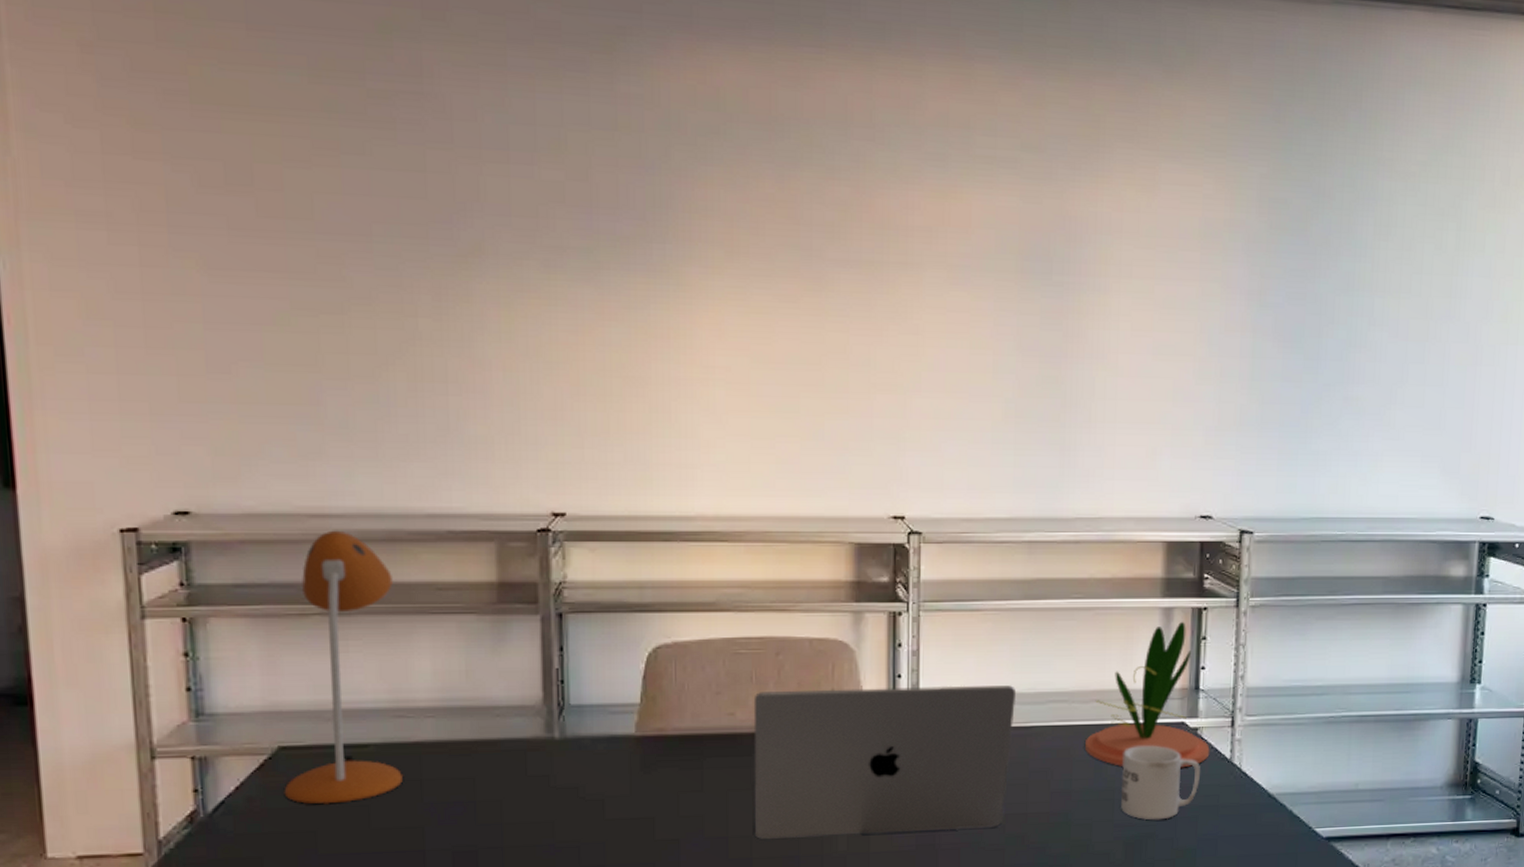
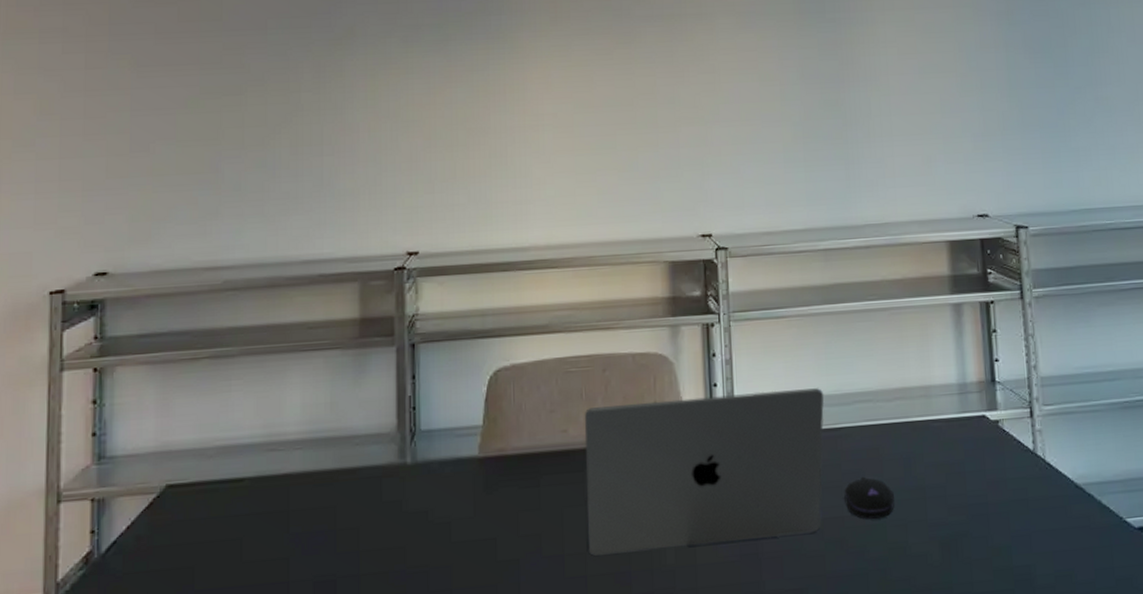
desk lamp: present [284,531,403,805] -> none [168,281,272,541]
computer mouse: none [1029,775,1081,817] -> present [844,476,895,519]
plant: present [1085,621,1210,768] -> none [893,315,1013,464]
mug: present [1120,745,1200,821] -> none [929,440,1007,518]

